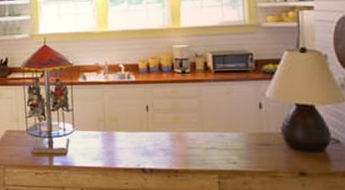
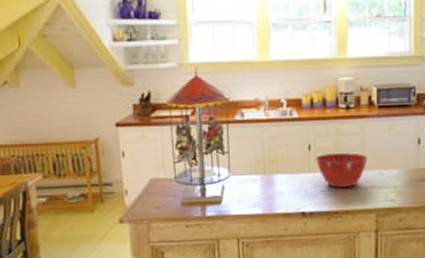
mixing bowl: none [153,114,206,148] -> present [315,153,368,189]

